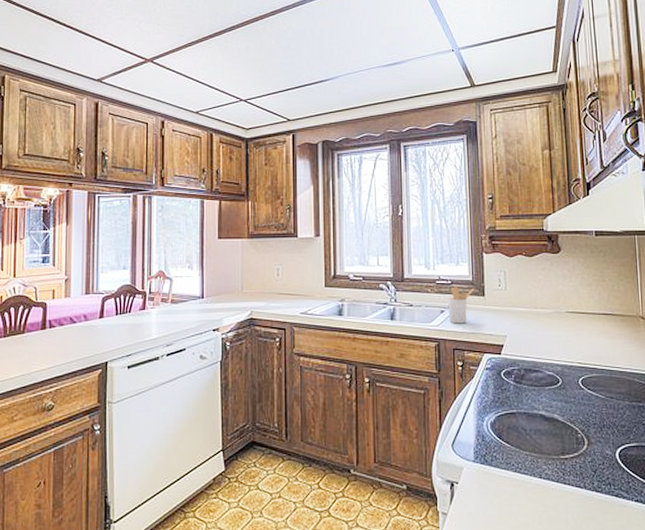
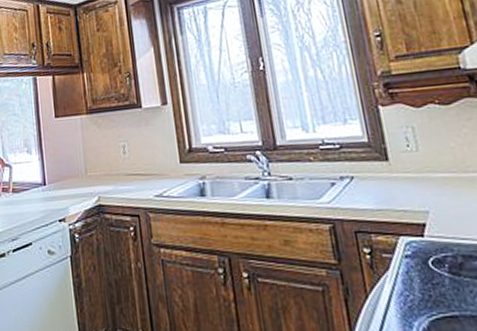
utensil holder: present [447,286,475,324] -> none [337,151,374,199]

